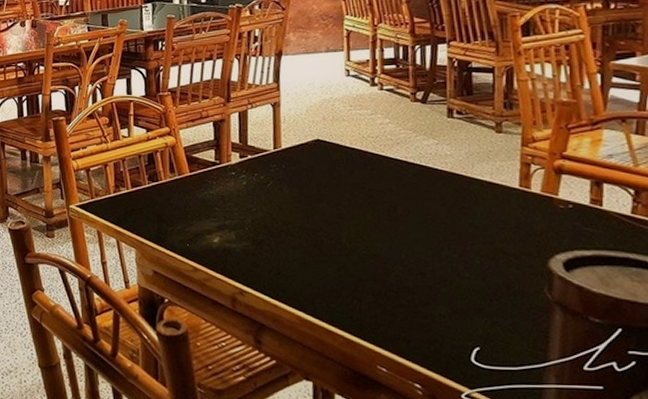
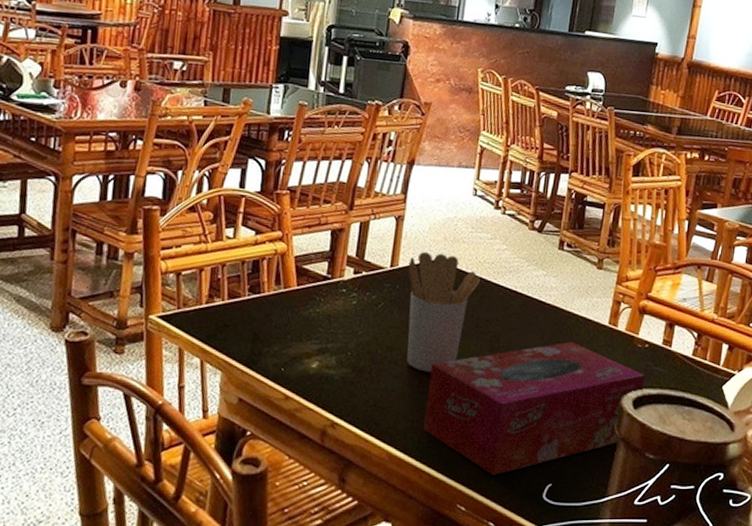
utensil holder: none [291,133,367,242] -> present [406,252,481,372]
tissue box: none [328,207,574,339] -> present [424,341,644,476]

